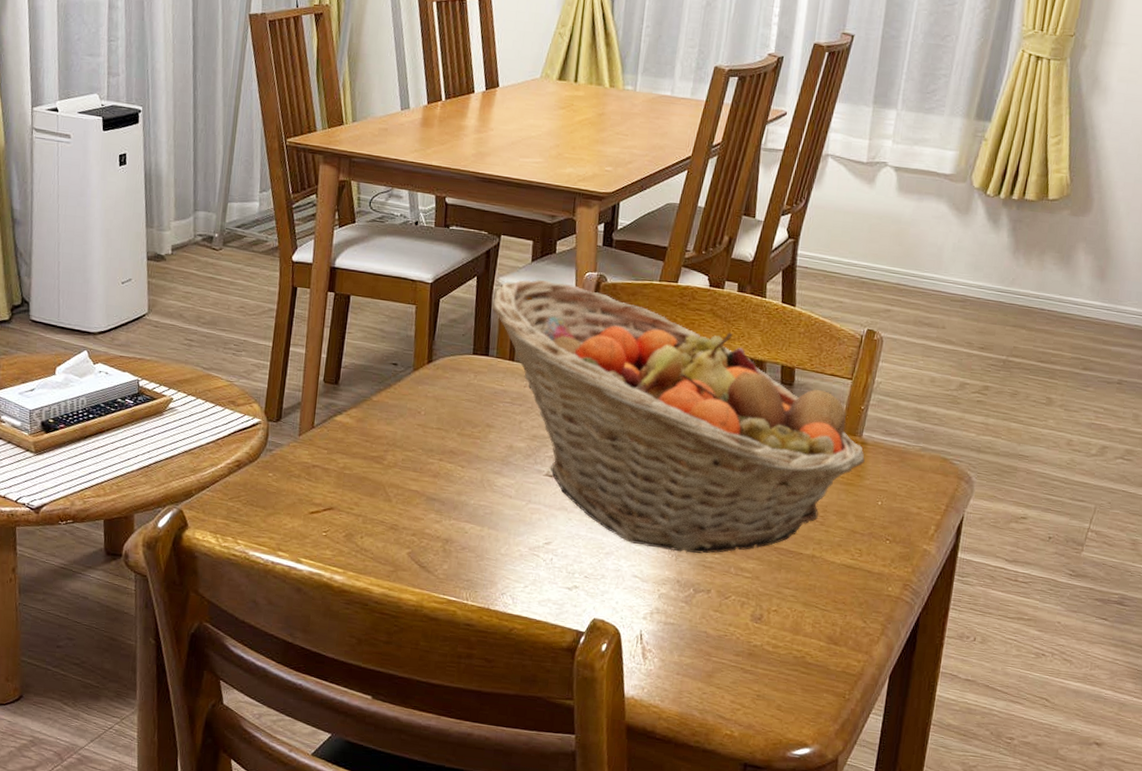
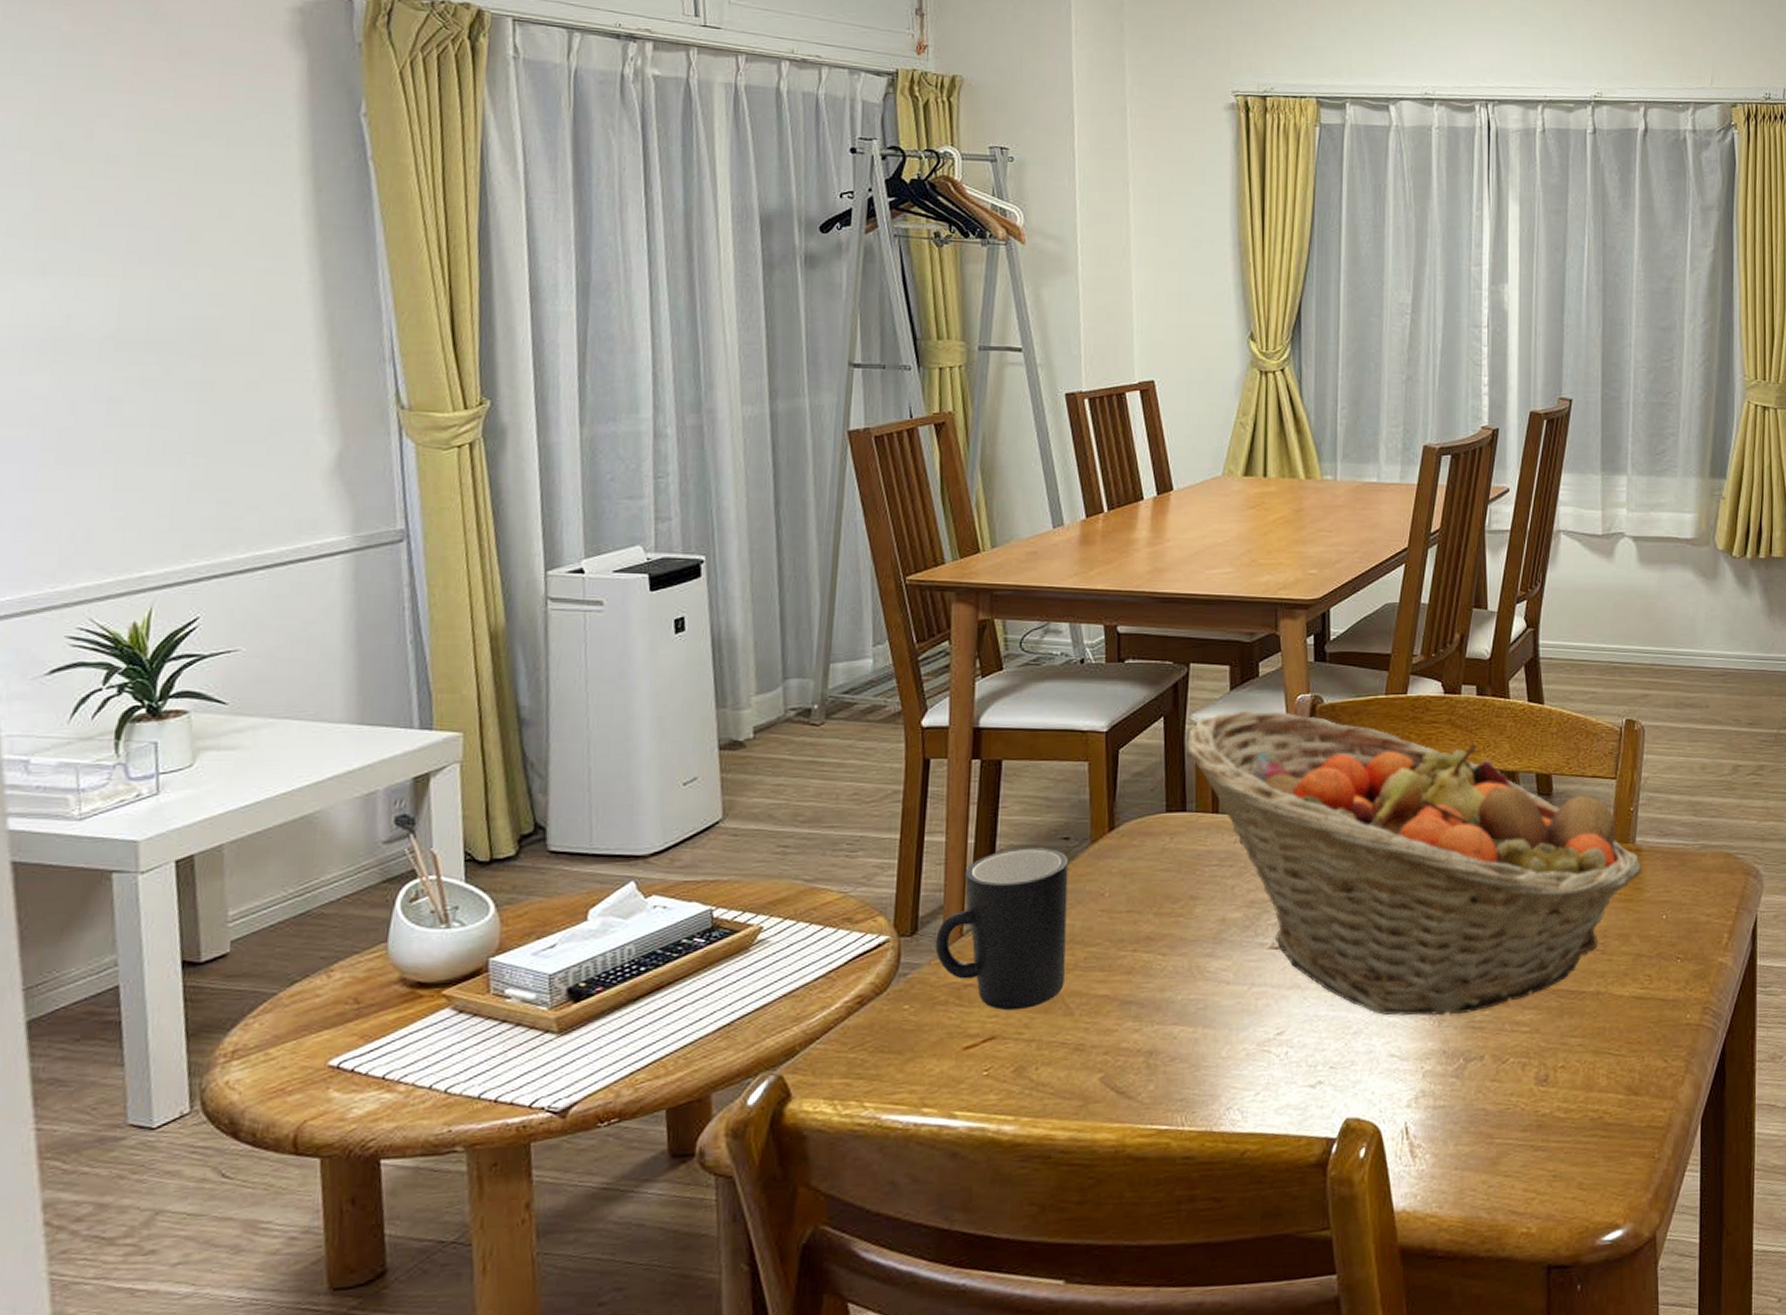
mug: none [293,366,396,491] -> present [935,847,1069,1011]

